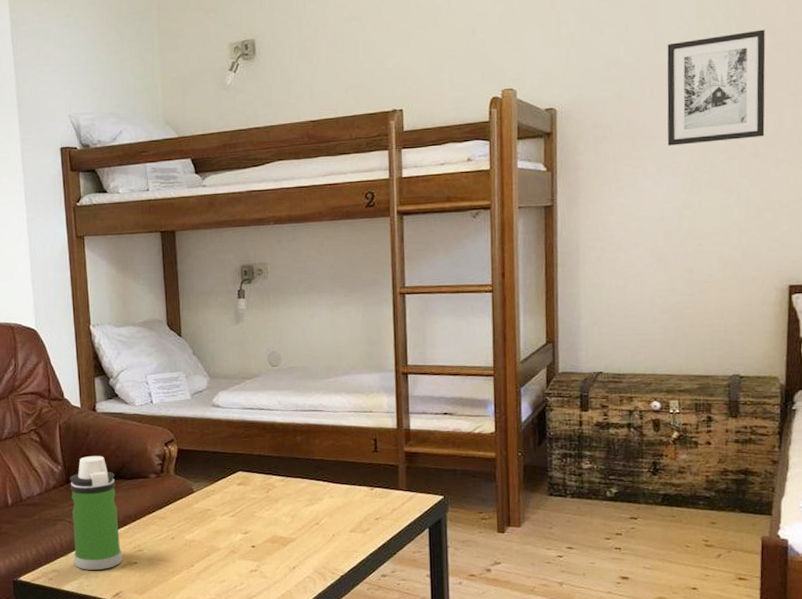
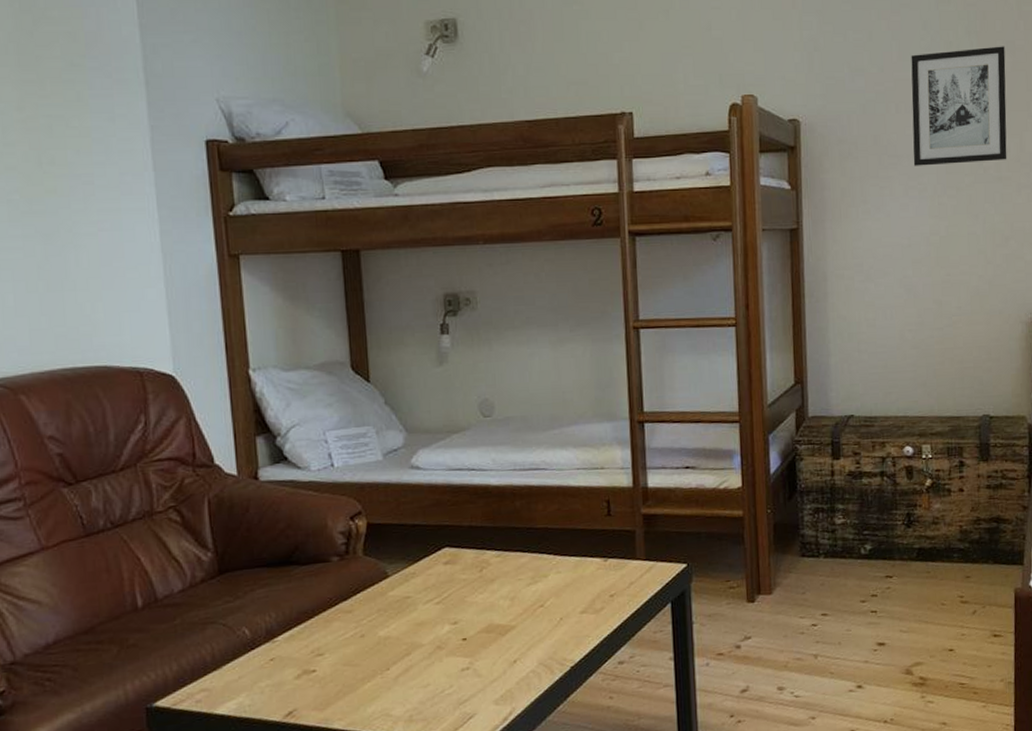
water bottle: present [70,455,123,570] -> none [223,536,297,686]

